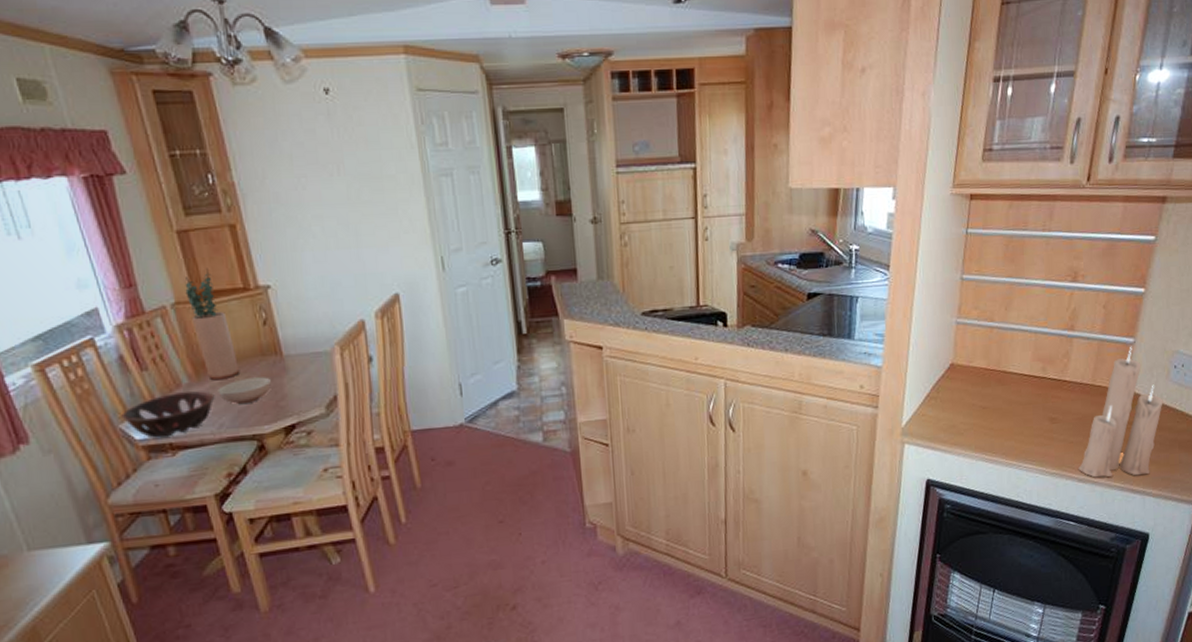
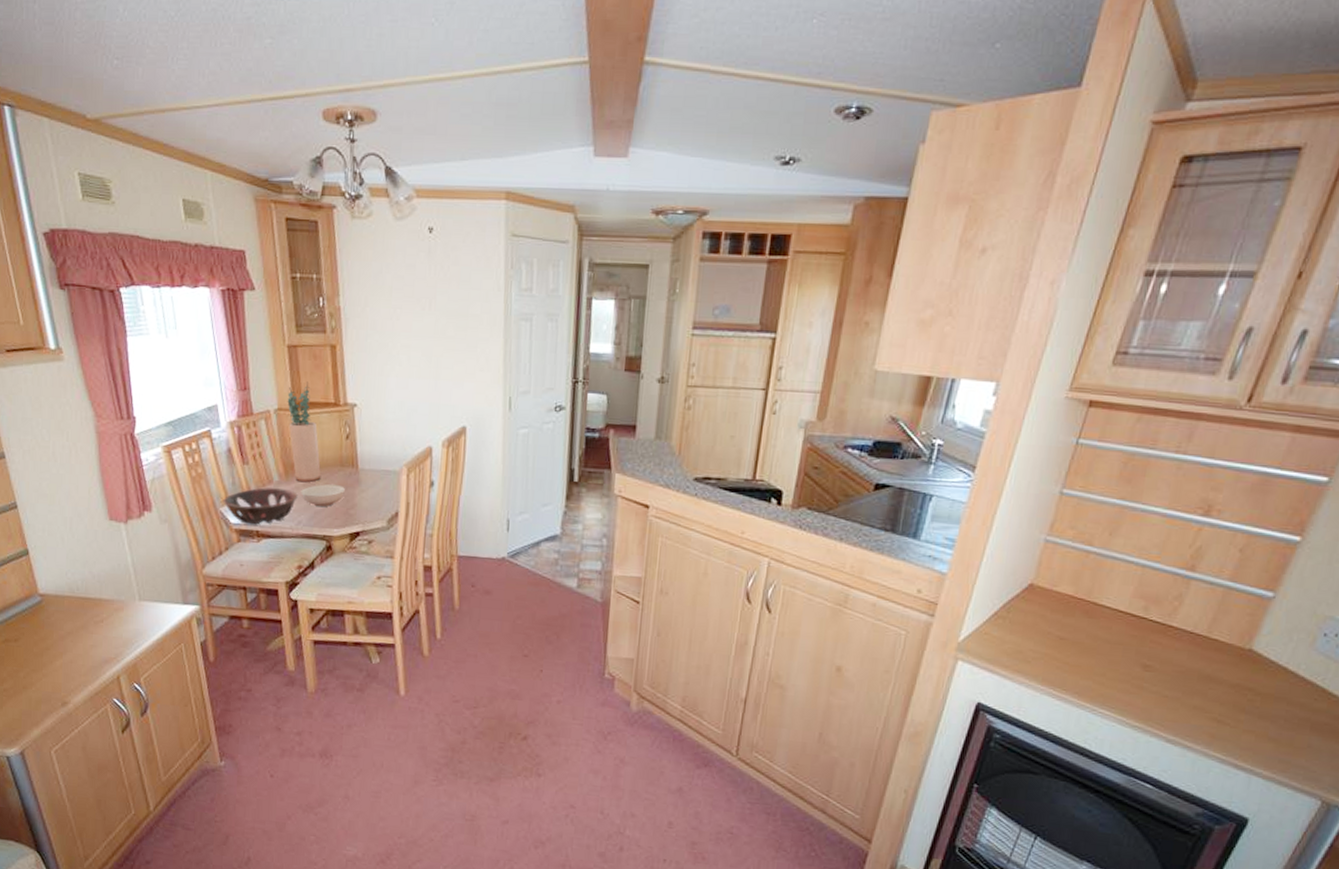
candle: present [1078,346,1163,478] -> none [1169,601,1300,751]

